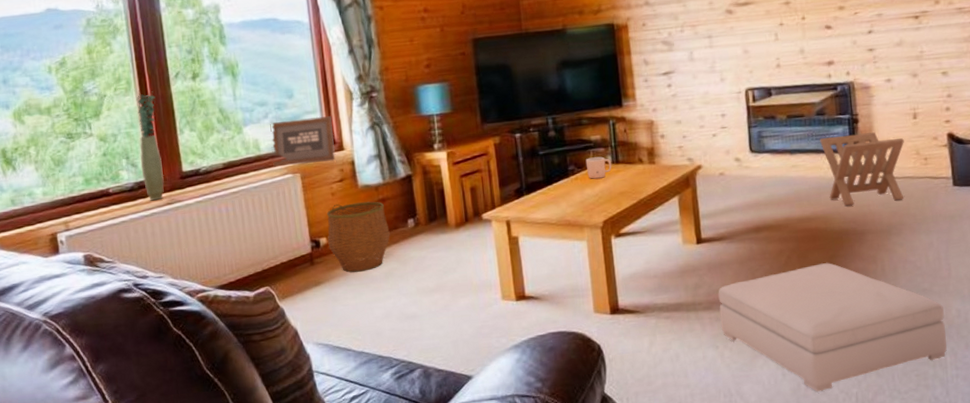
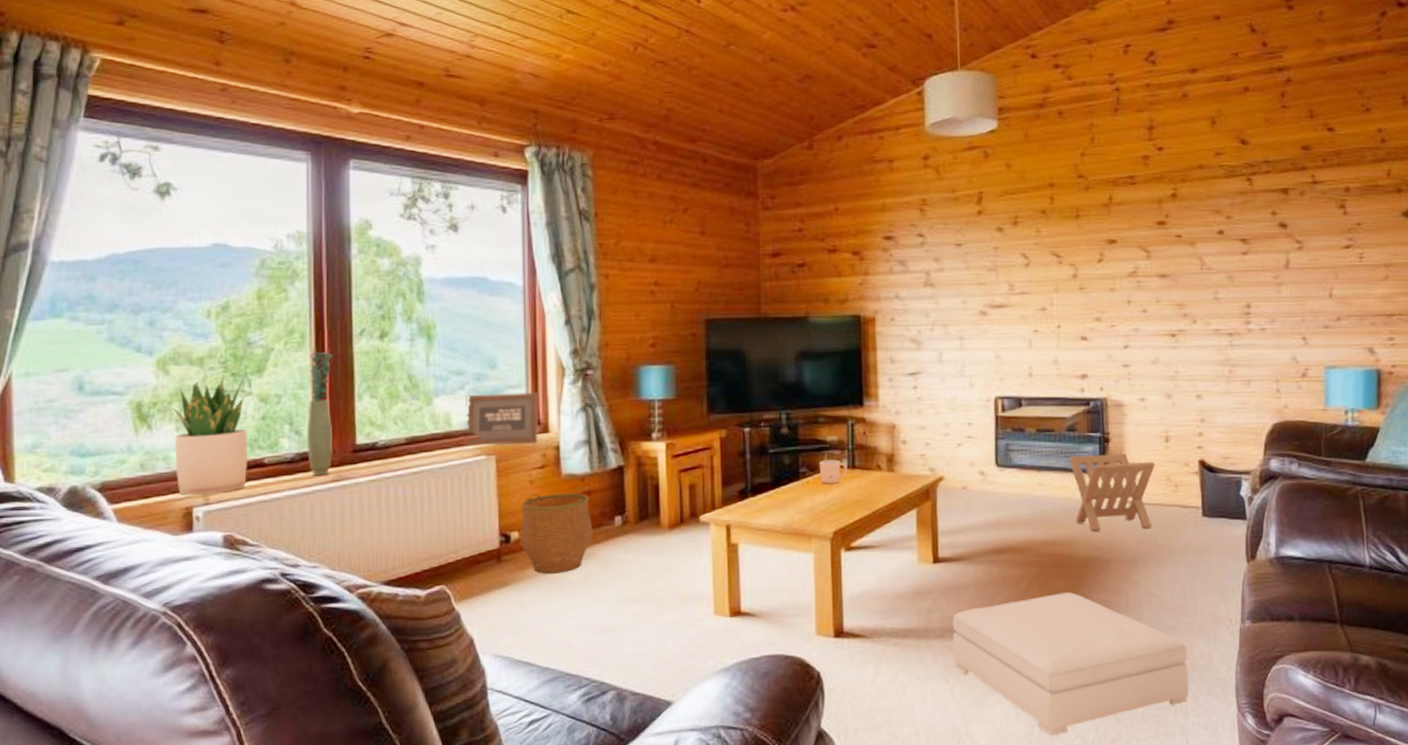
planter: none [29,118,97,224] -> present [171,374,248,496]

